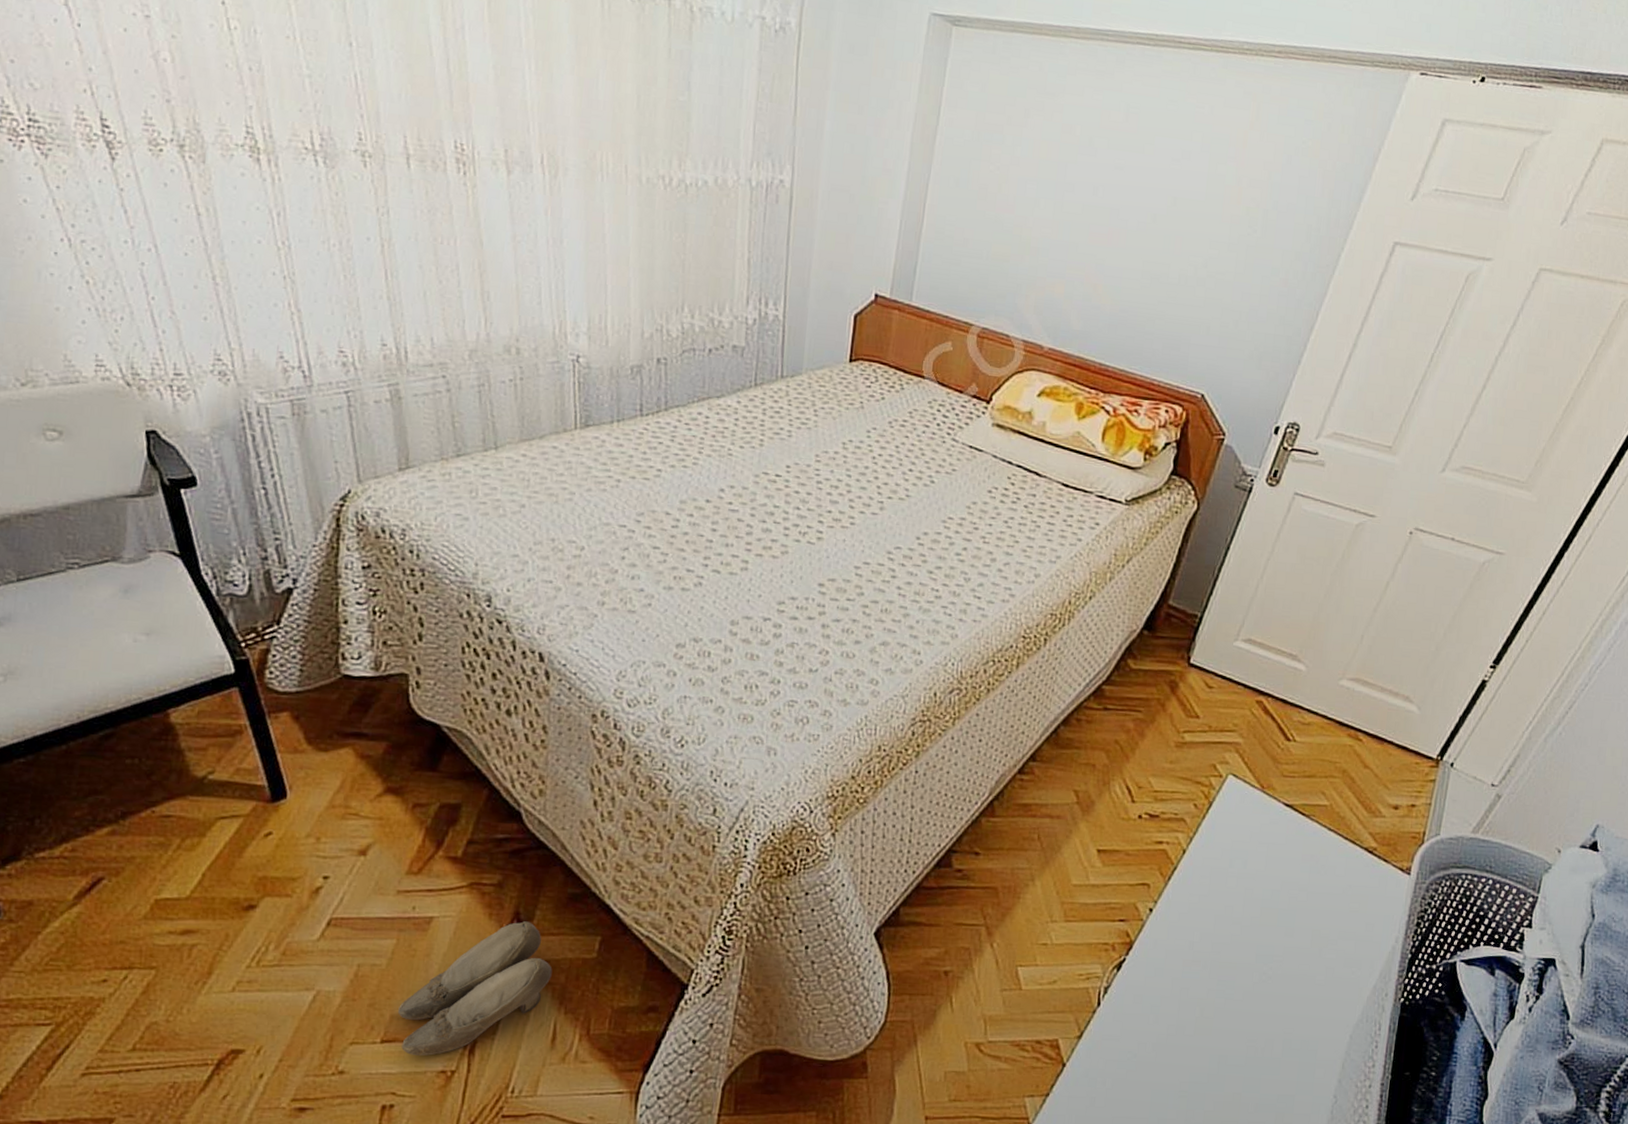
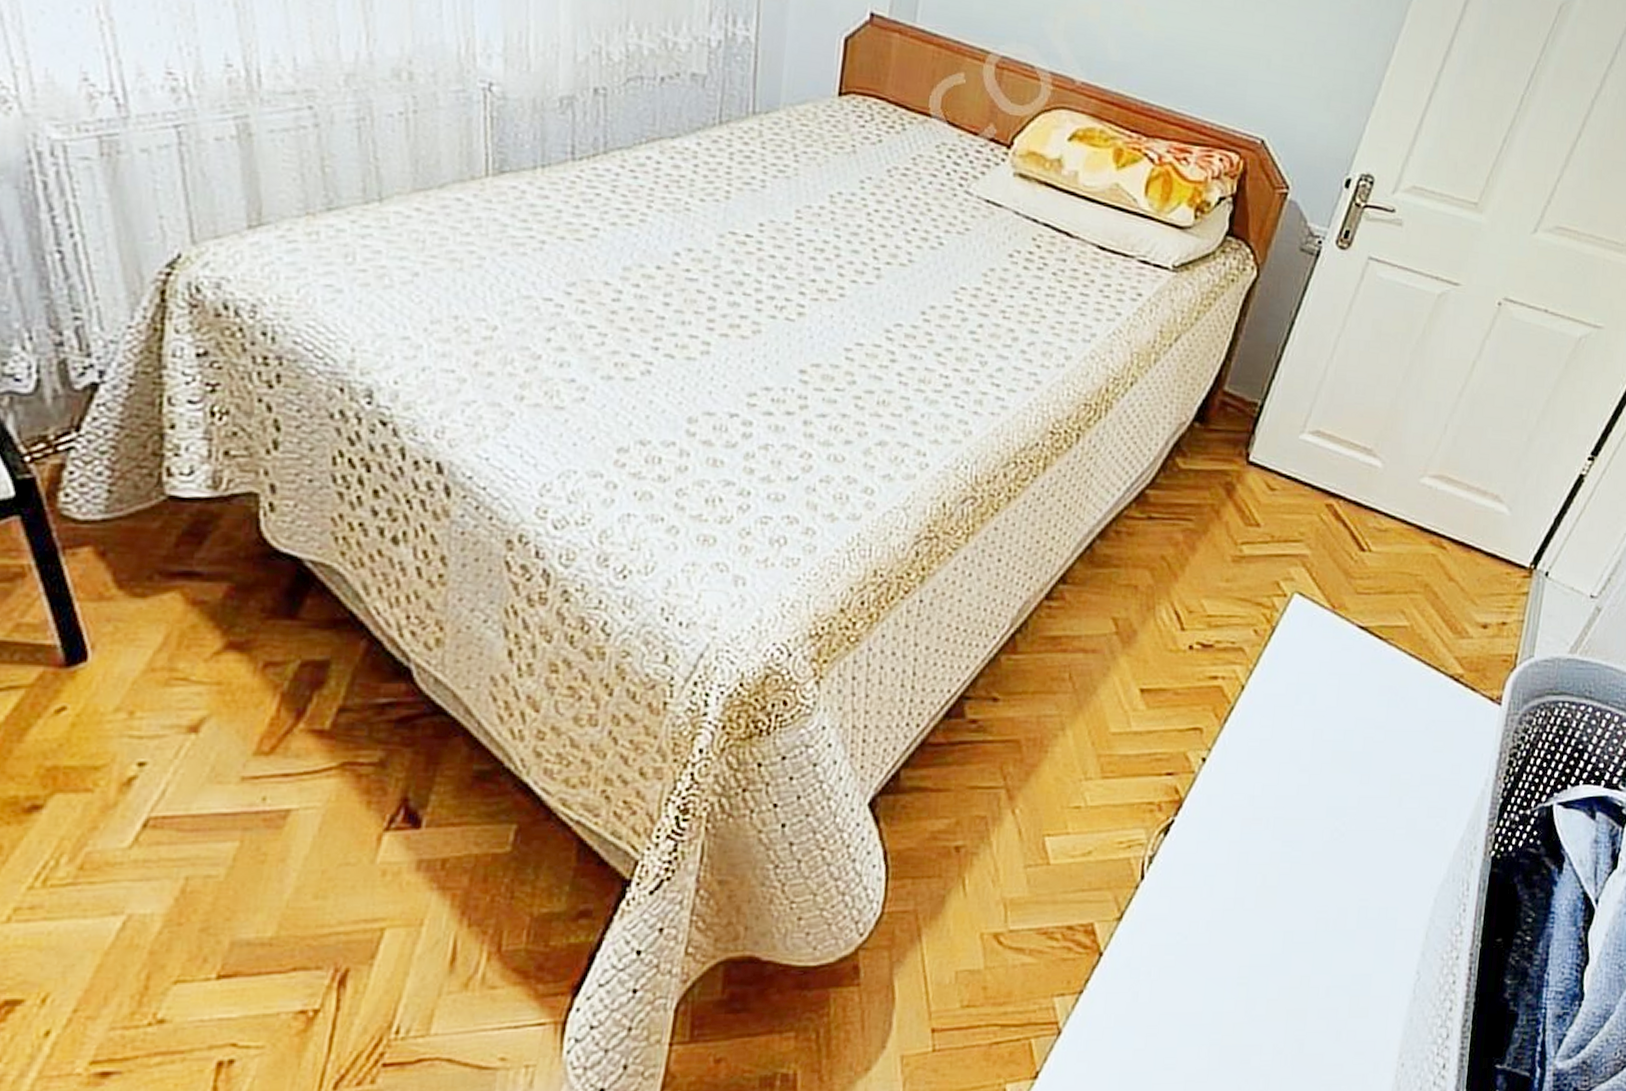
slippers: present [398,921,552,1056] -> none [241,809,452,992]

